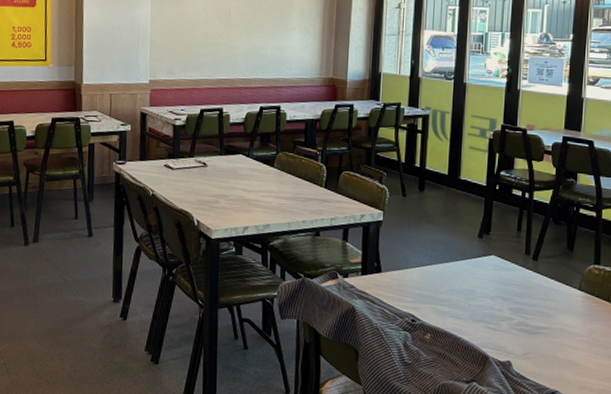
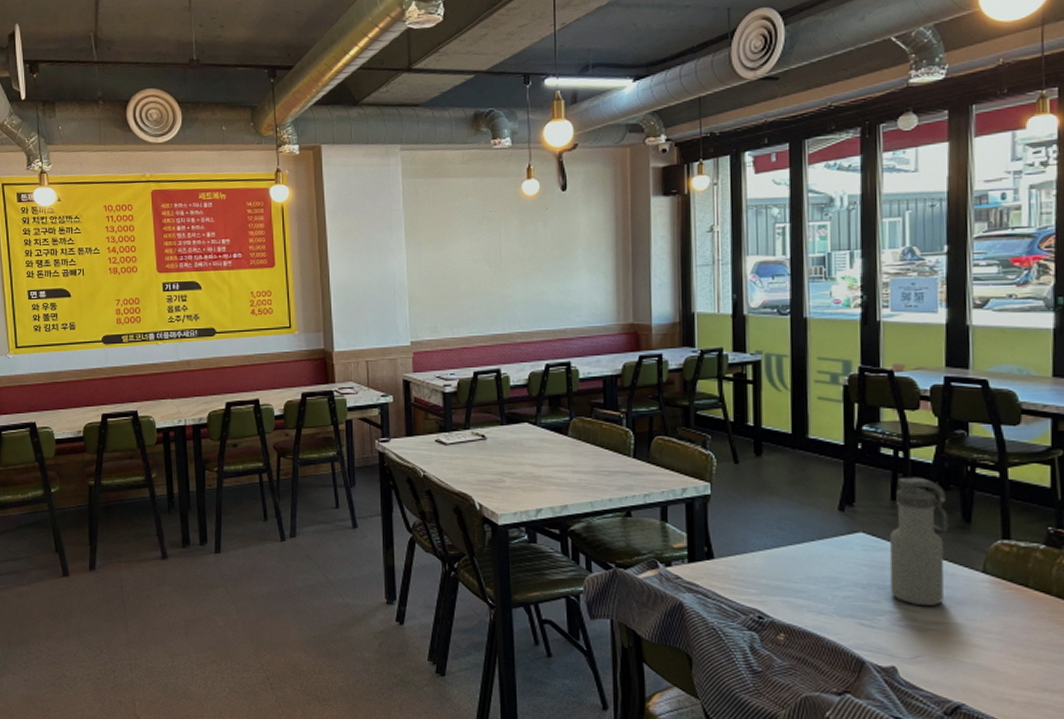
water bottle: none [511,213,557,314] -> present [889,477,948,605]

